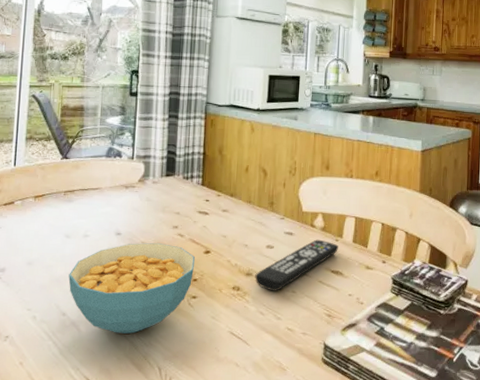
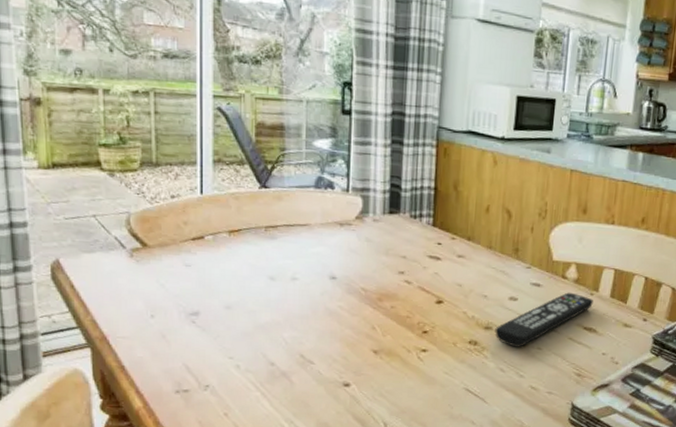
cereal bowl: present [68,242,195,334] -> none [276,289,425,387]

